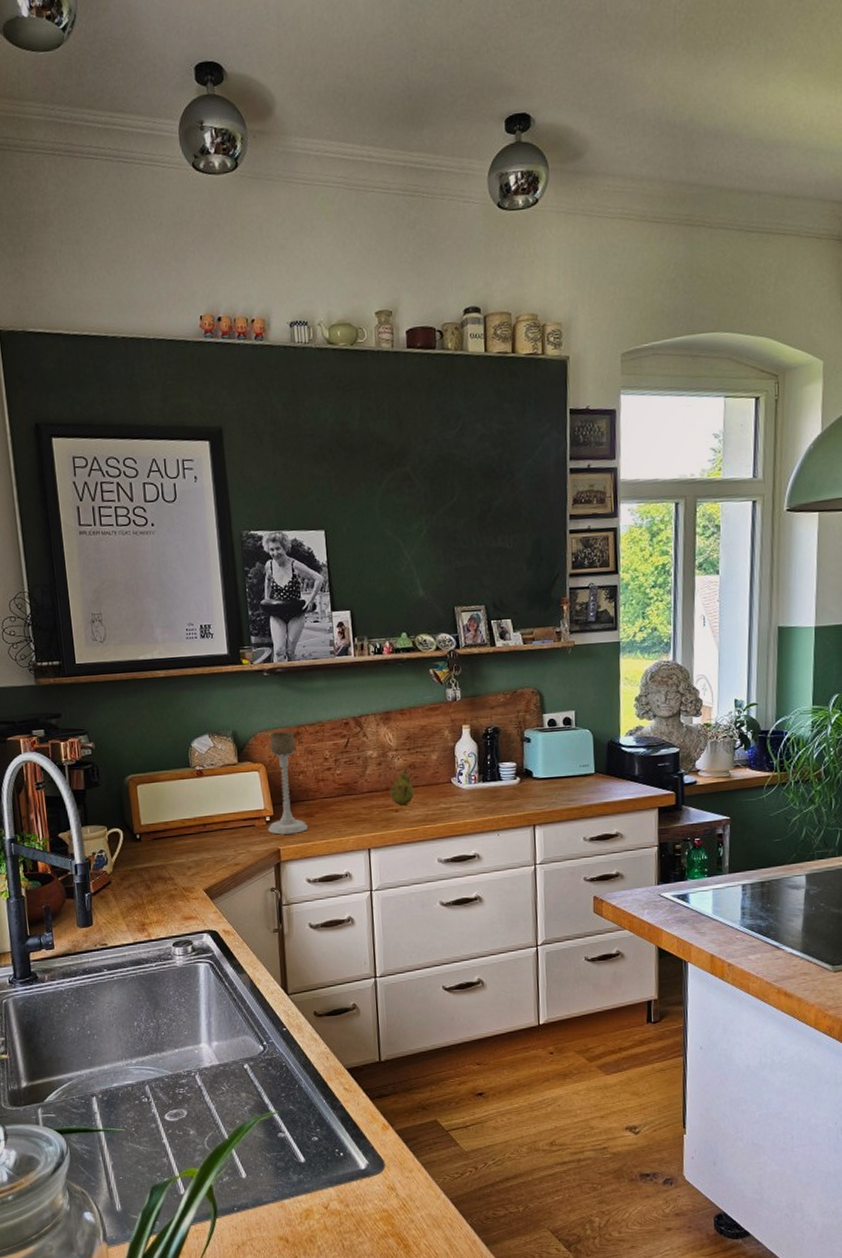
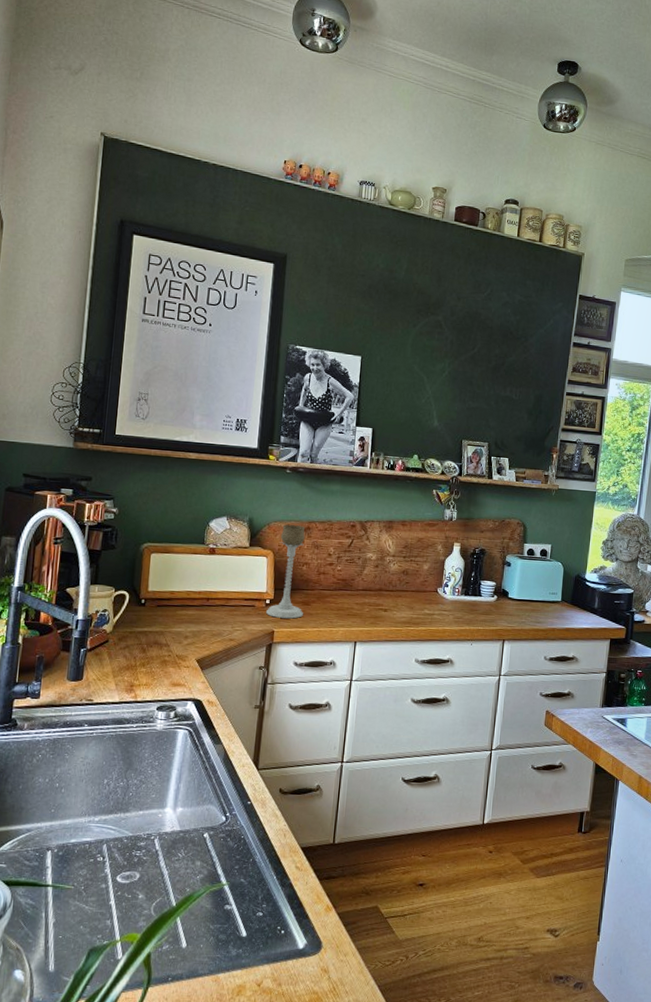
fruit: present [390,768,415,805] -> none [382,574,404,606]

